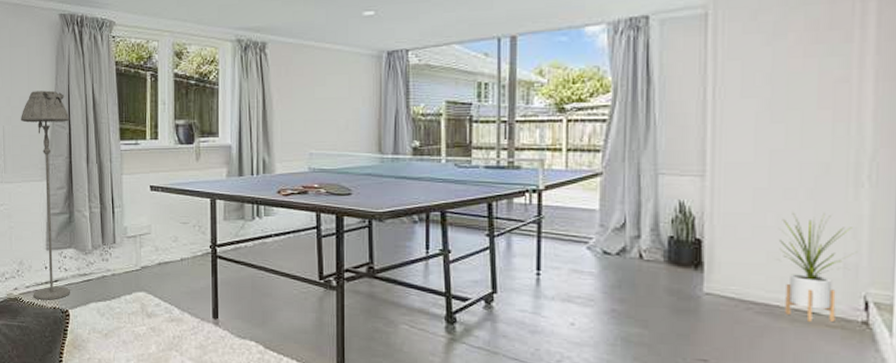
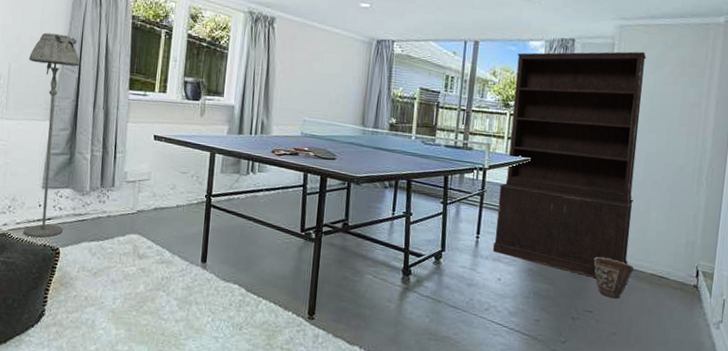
bookcase: none [559,18,757,317] -> present [492,51,646,278]
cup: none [704,289,766,342] -> present [593,256,635,298]
house plant: present [779,212,857,322] -> none [646,200,695,285]

